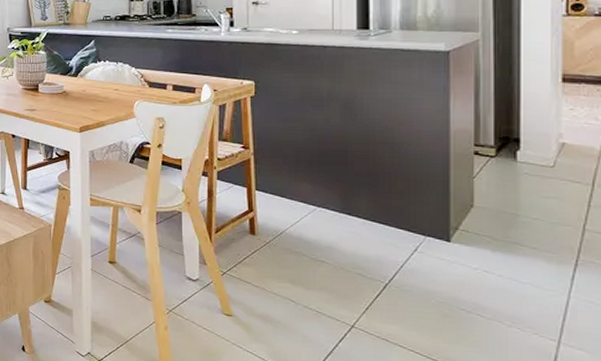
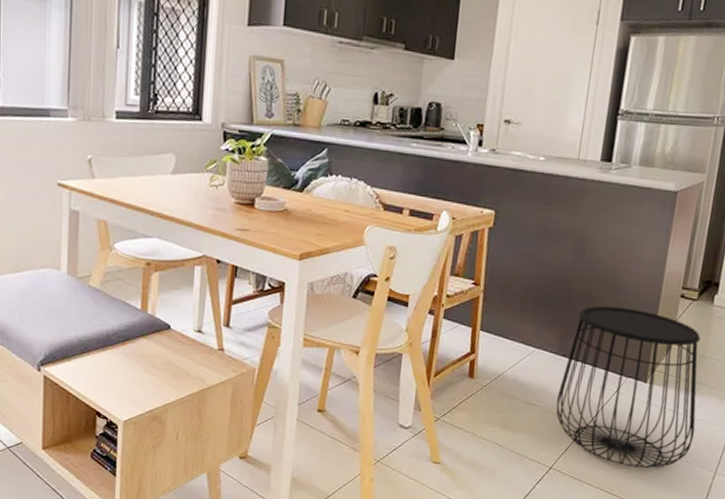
side table: none [349,164,522,334] -> present [556,305,701,468]

